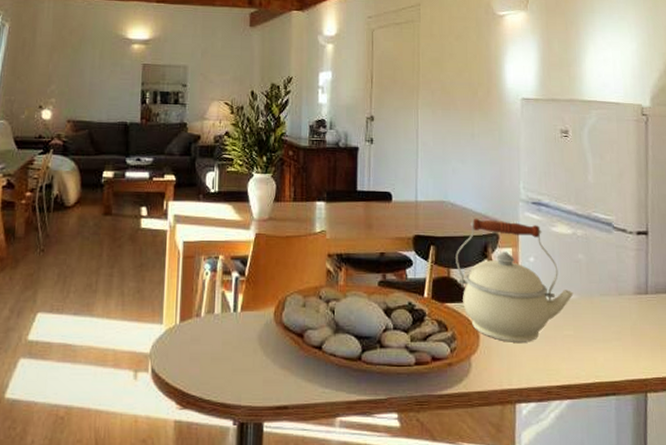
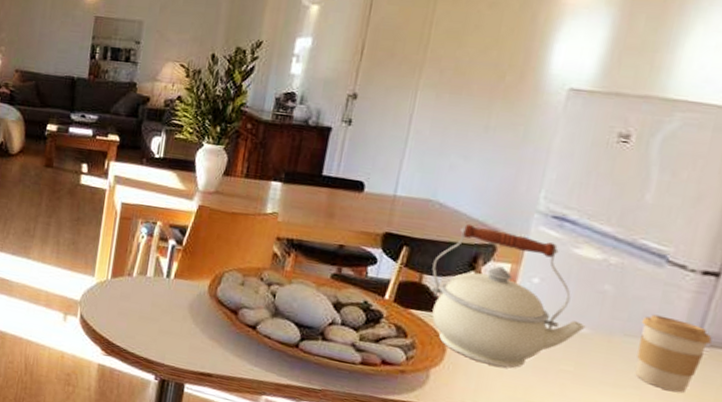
coffee cup: none [608,273,656,337] -> present [635,314,713,393]

